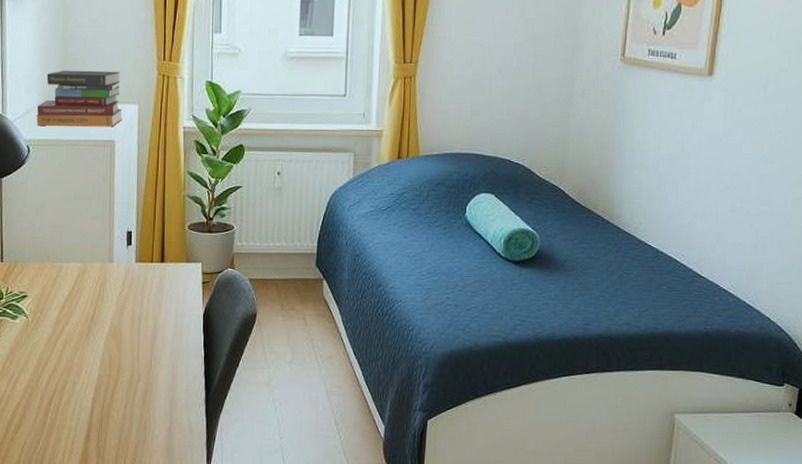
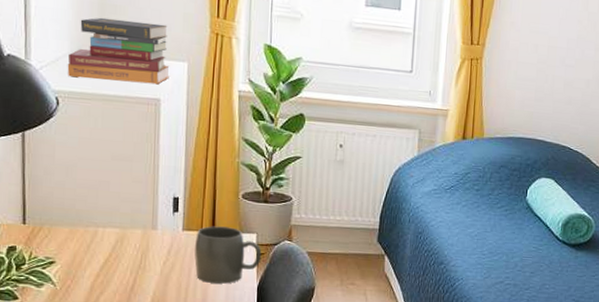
mug: none [146,257,207,312] -> present [194,226,262,284]

